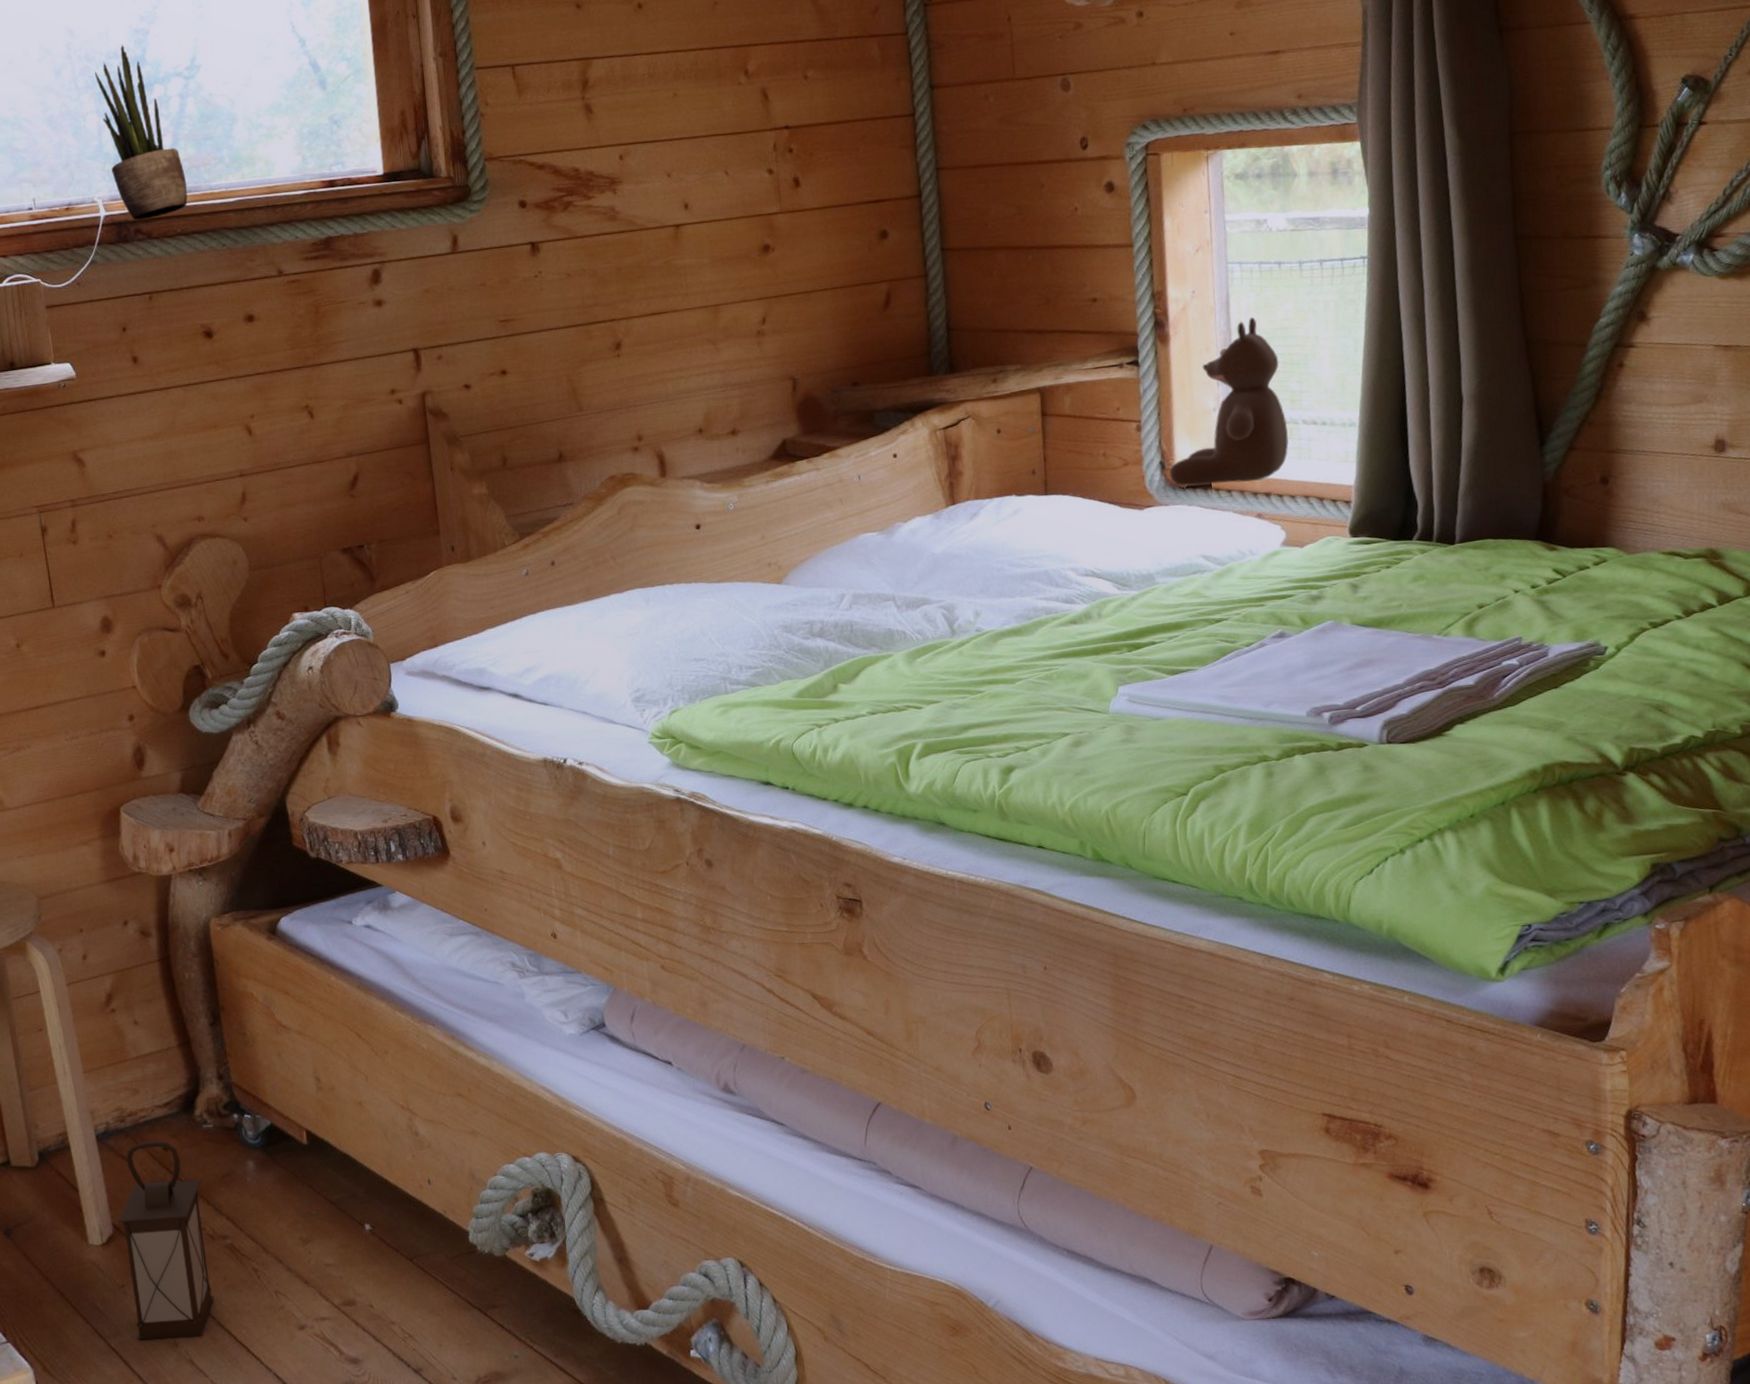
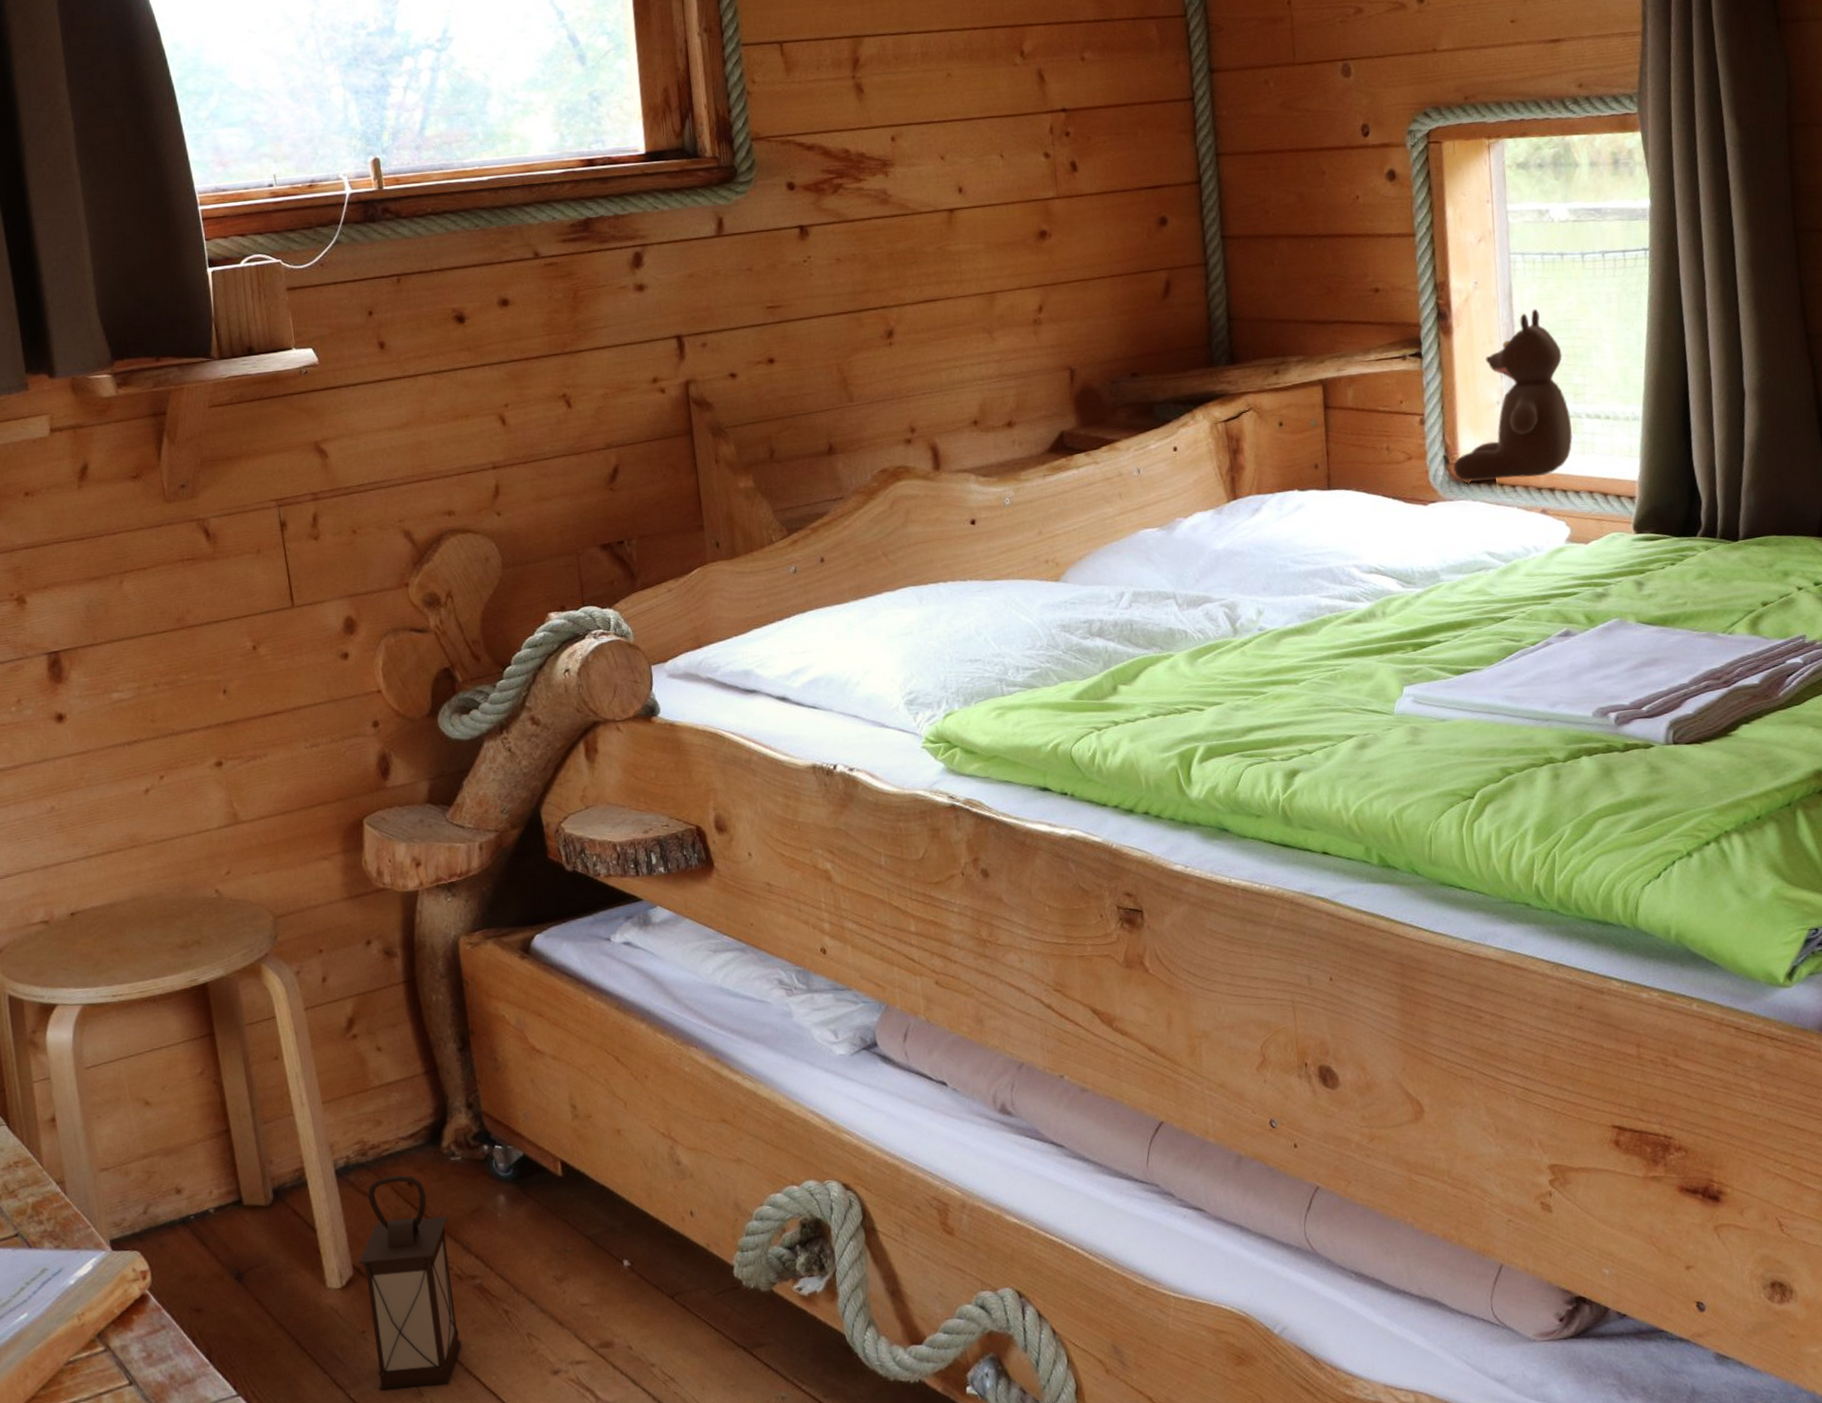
potted plant: present [95,44,188,221] -> none [341,14,439,199]

